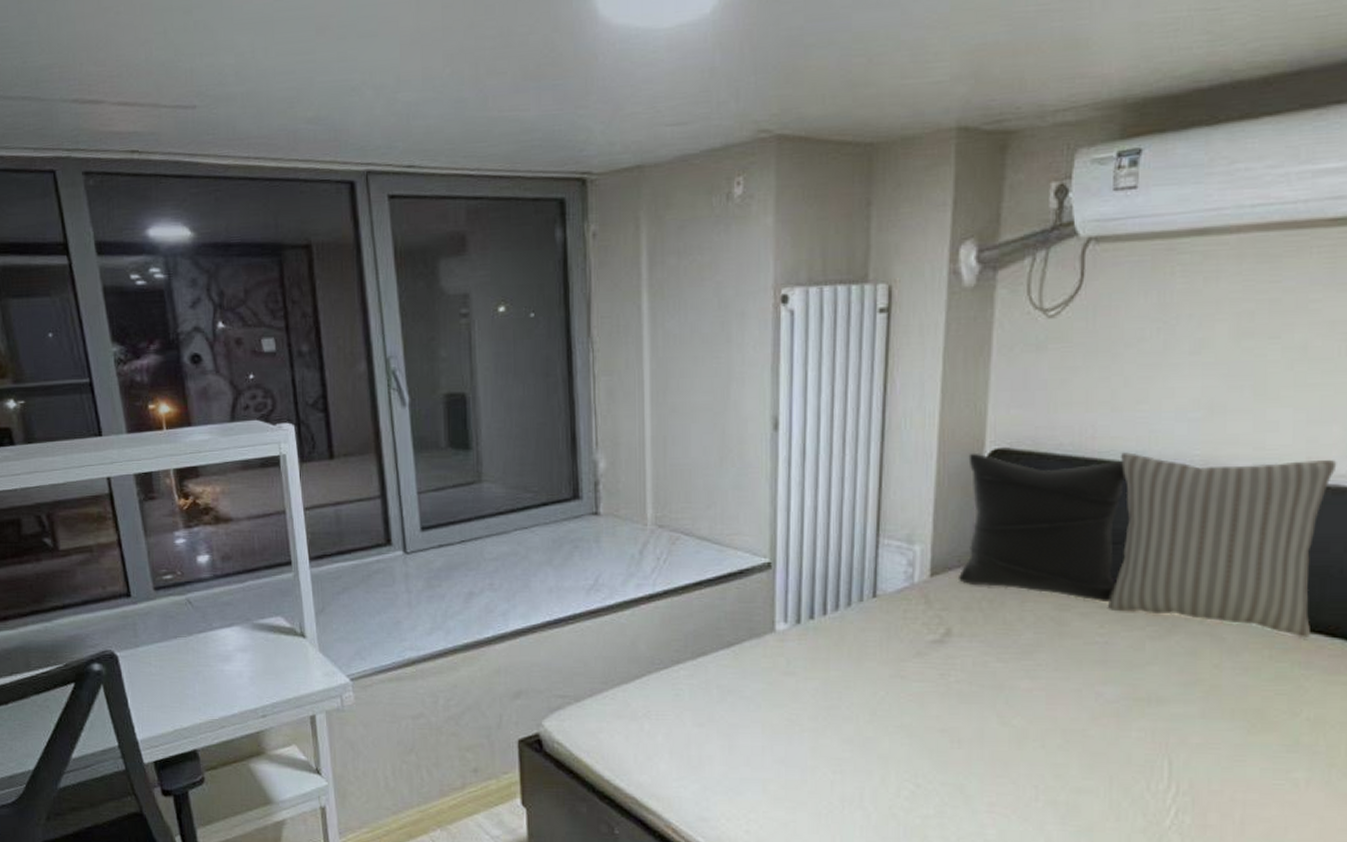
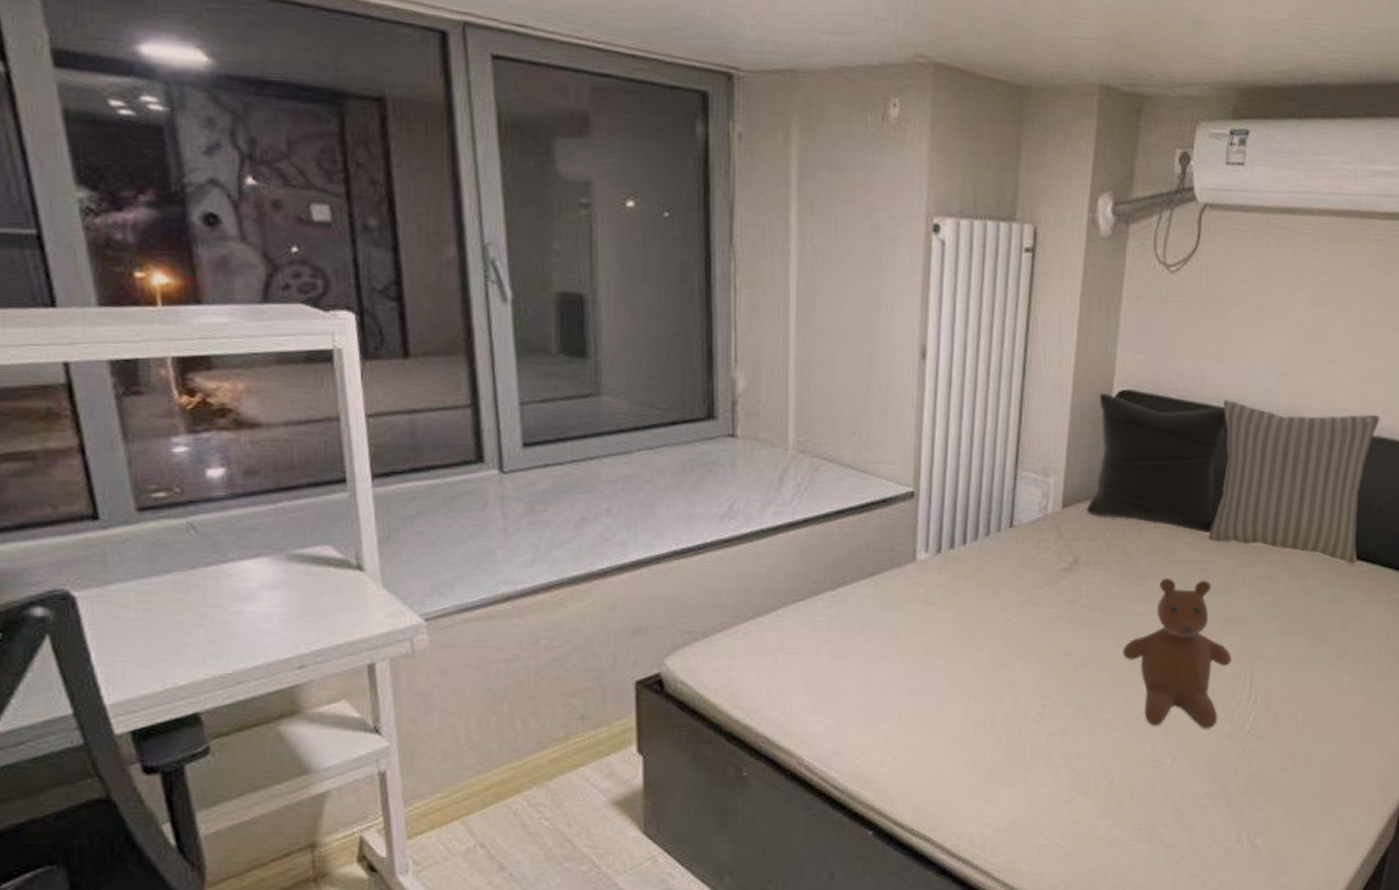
teddy bear: none [1007,652,1143,822] -> present [1123,579,1232,729]

